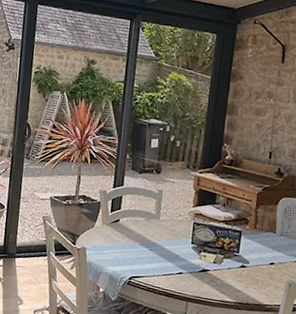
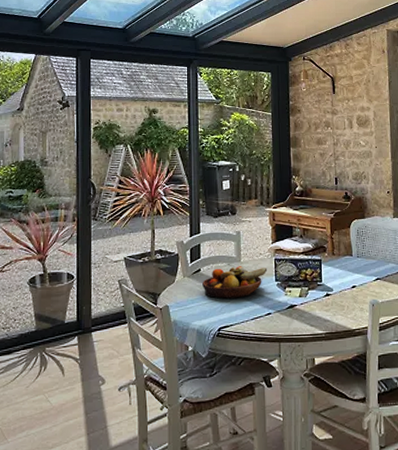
fruit bowl: none [119,221,185,253] -> present [202,266,268,299]

